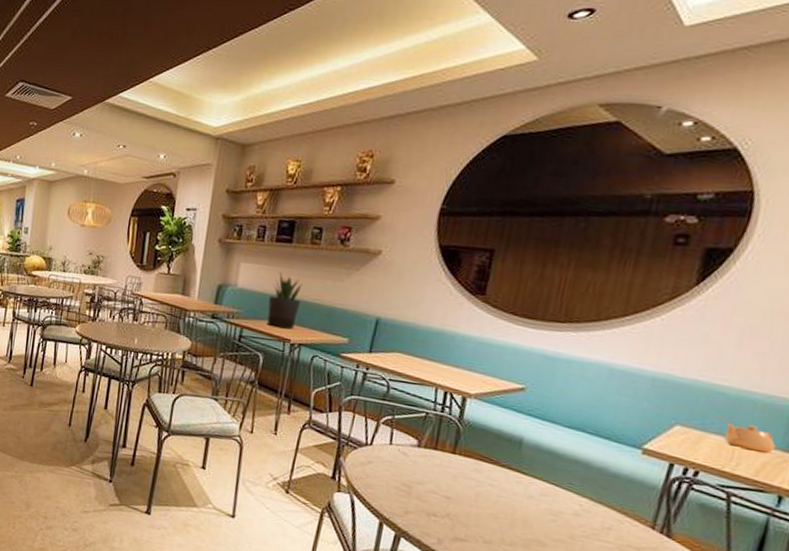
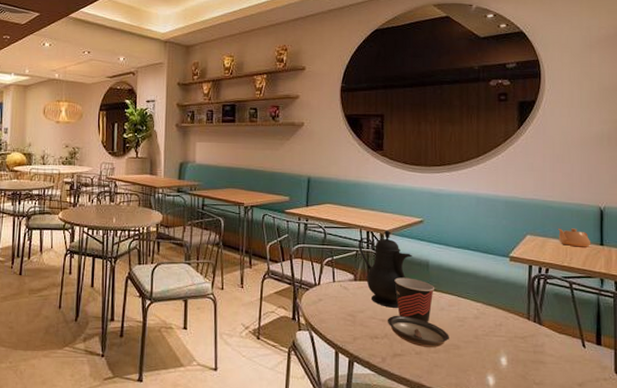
planter: present [267,272,302,330] -> none [223,147,248,195]
coffeepot: none [429,393,502,487] -> present [358,230,412,308]
saucer: none [452,494,534,540] -> present [387,315,449,348]
cup: none [469,451,526,509] -> present [394,277,435,322]

